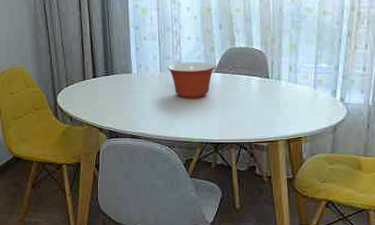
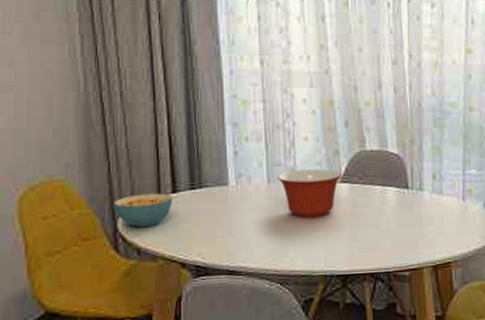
cereal bowl: none [54,78,94,102] -> present [113,193,173,228]

